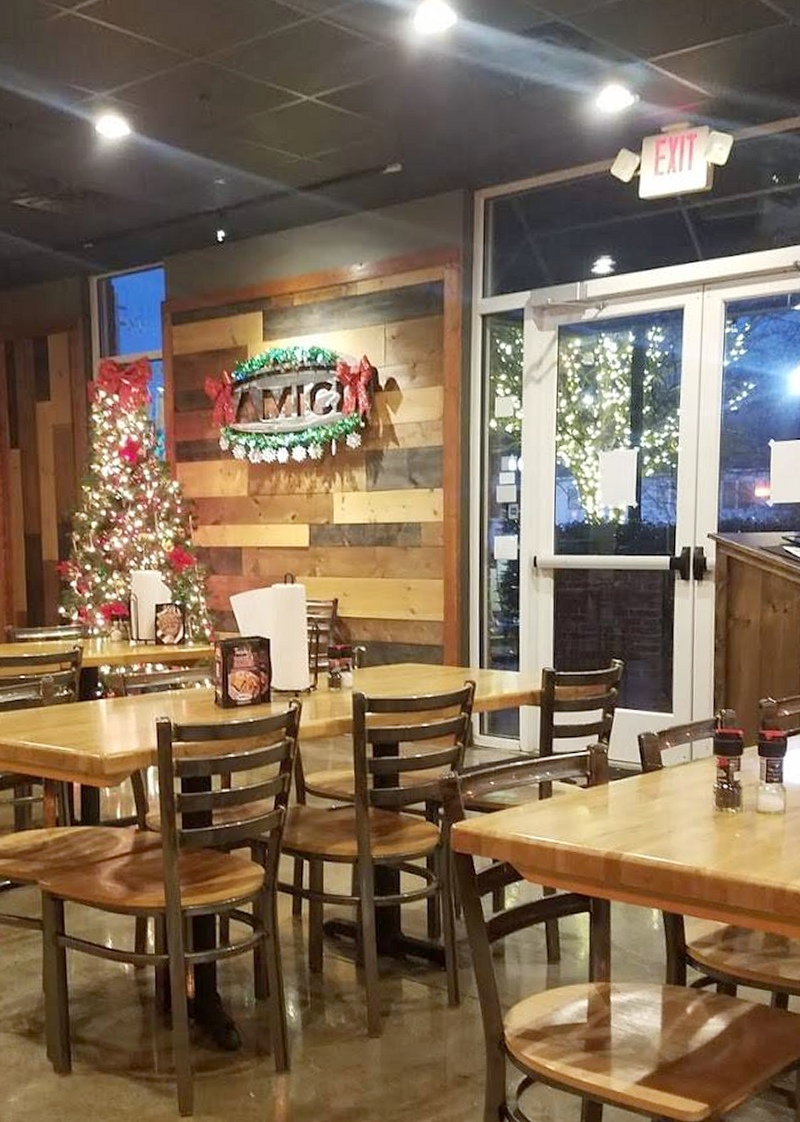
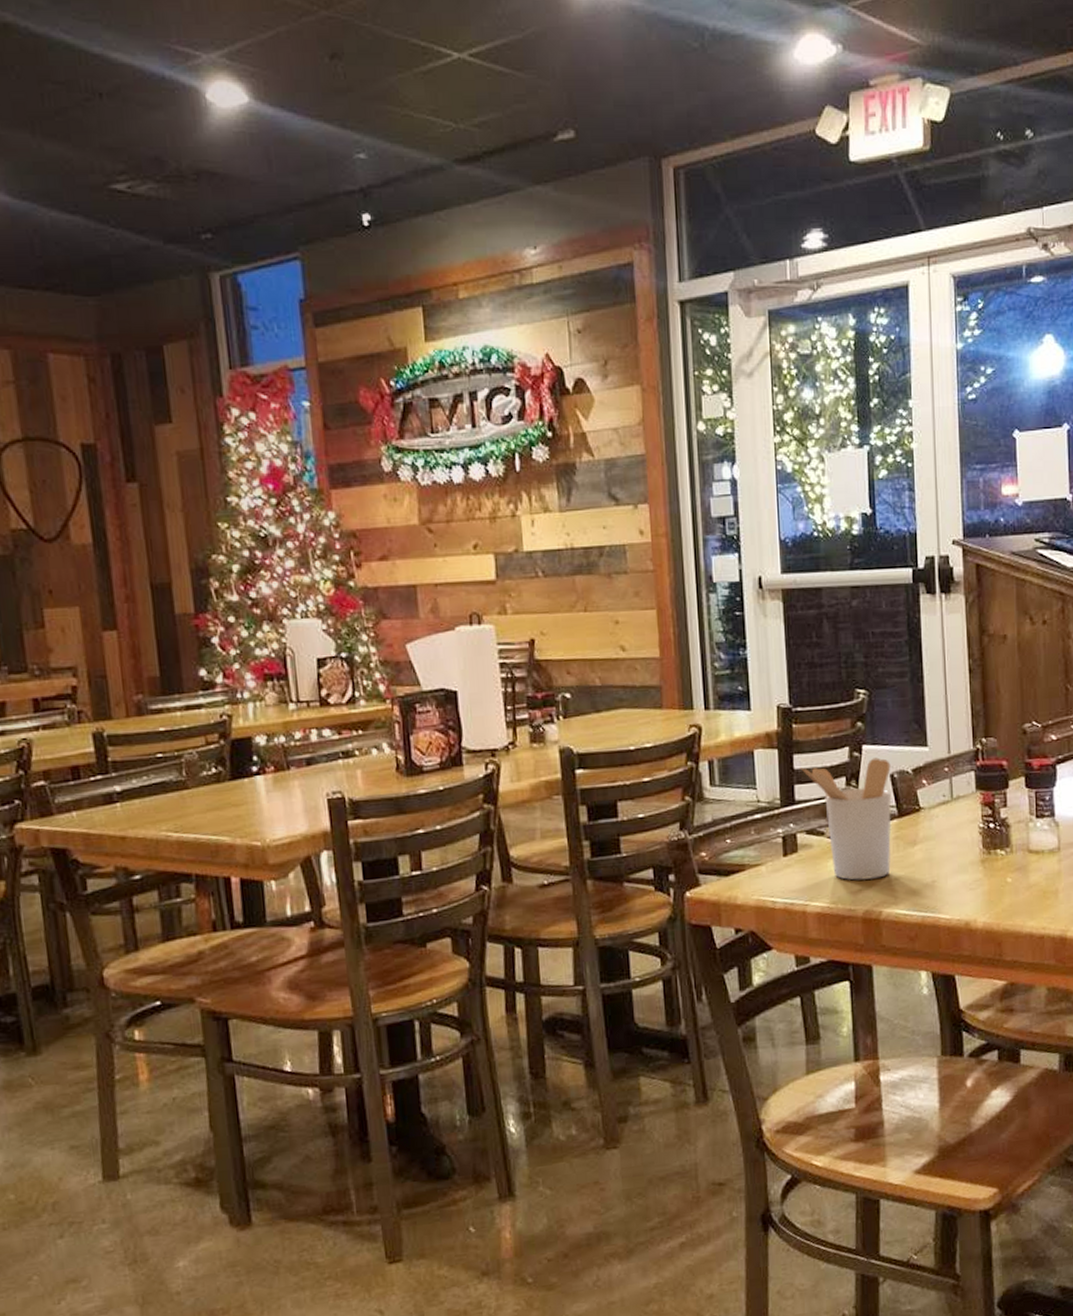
utensil holder: none [558,720,639,825] -> present [799,757,891,881]

